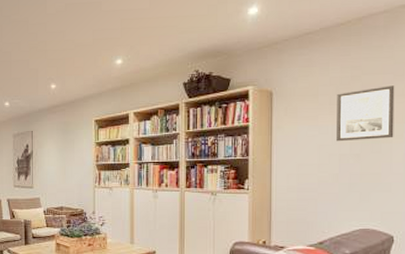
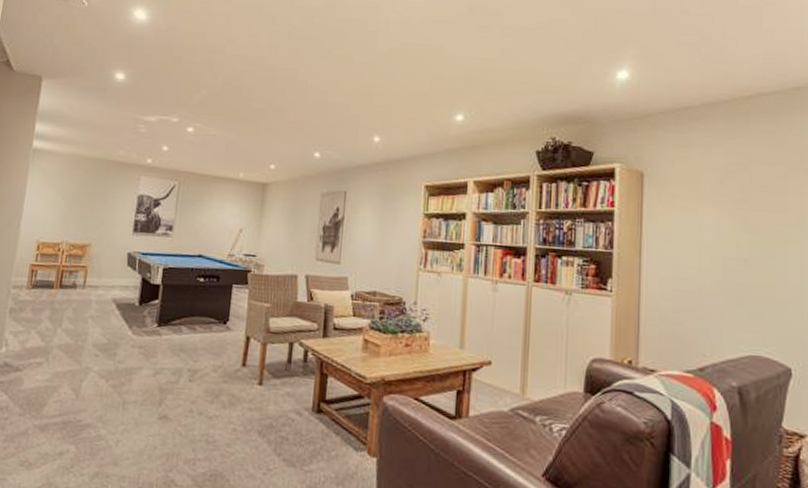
wall art: present [336,85,395,142] -> none [720,179,789,244]

